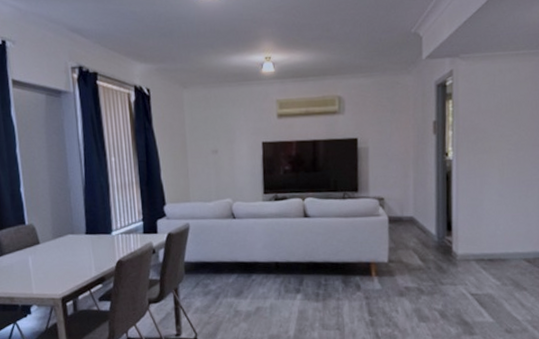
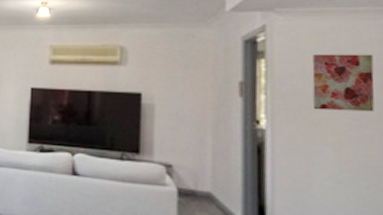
wall art: none [485,90,527,140] -> present [312,54,375,112]

